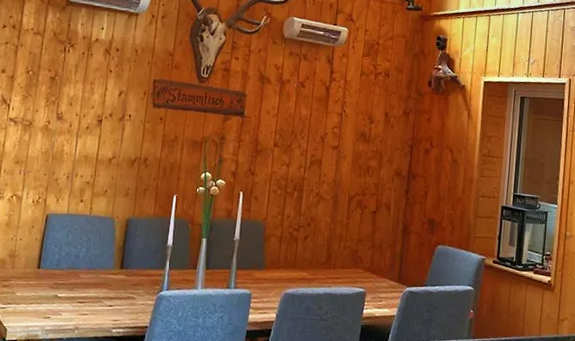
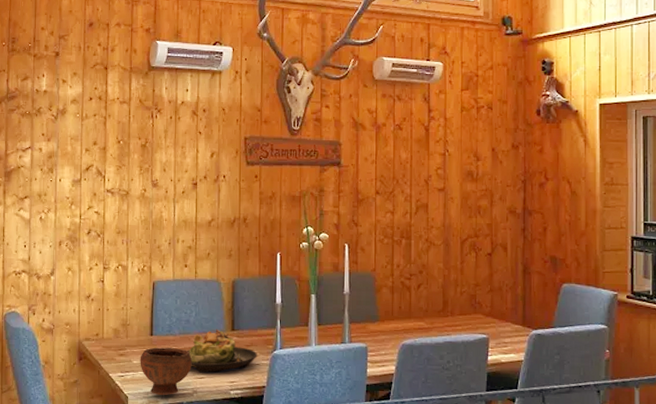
bowl: none [23,280,77,330] -> present [140,347,192,396]
salad: none [73,266,144,310] -> present [187,329,257,373]

